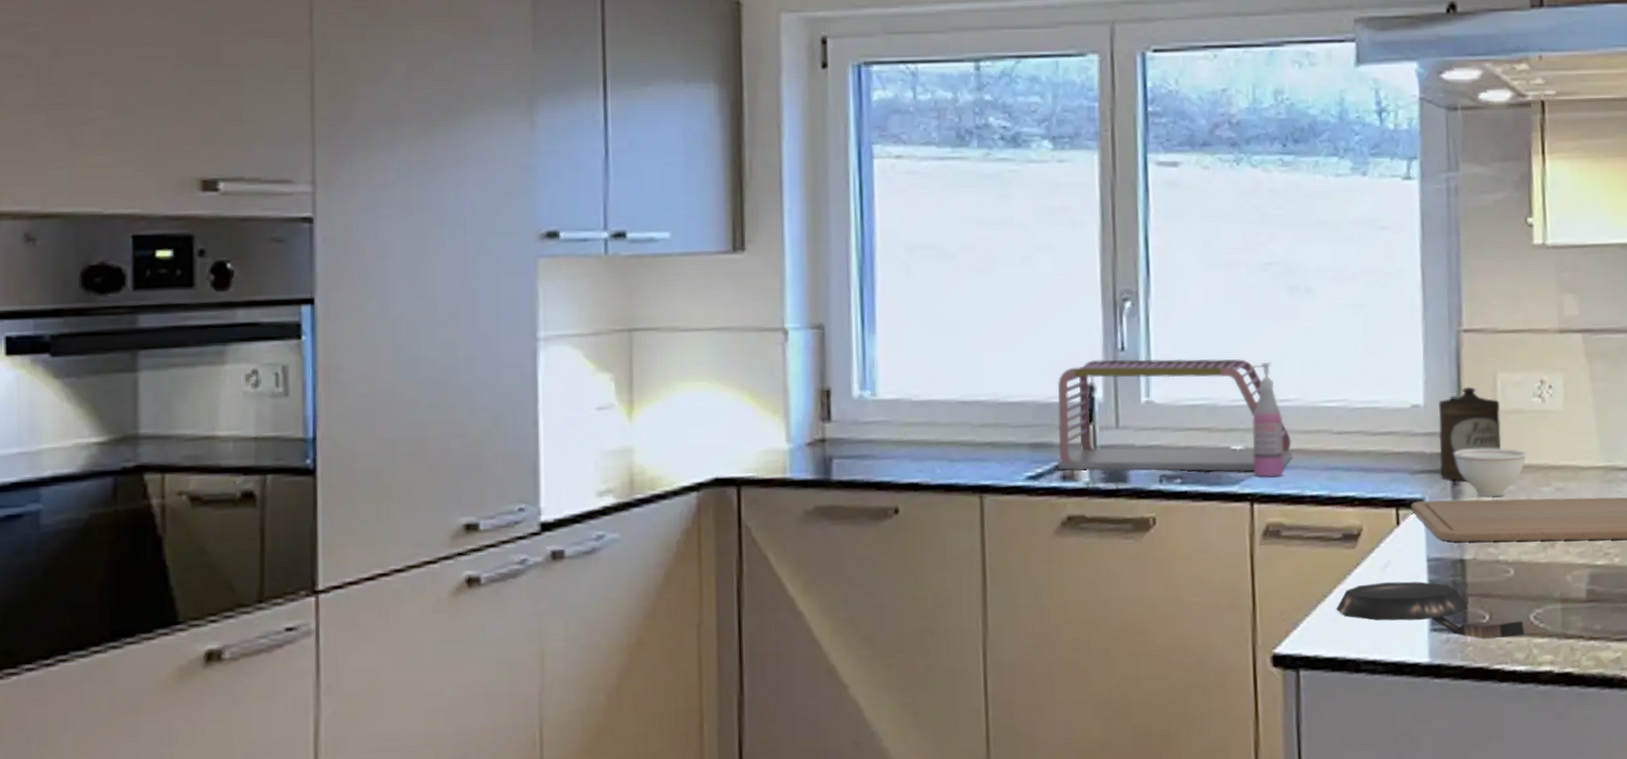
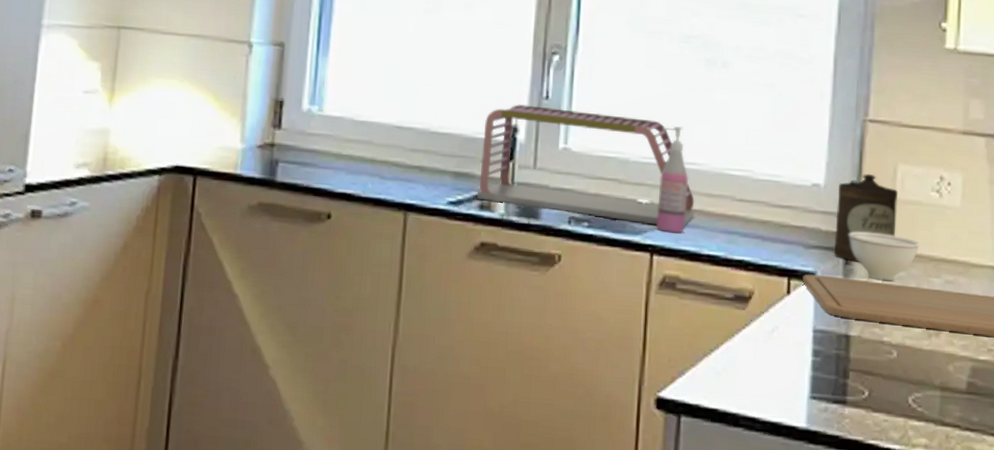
frying pan: present [1336,581,1524,640] -> none [721,344,902,417]

